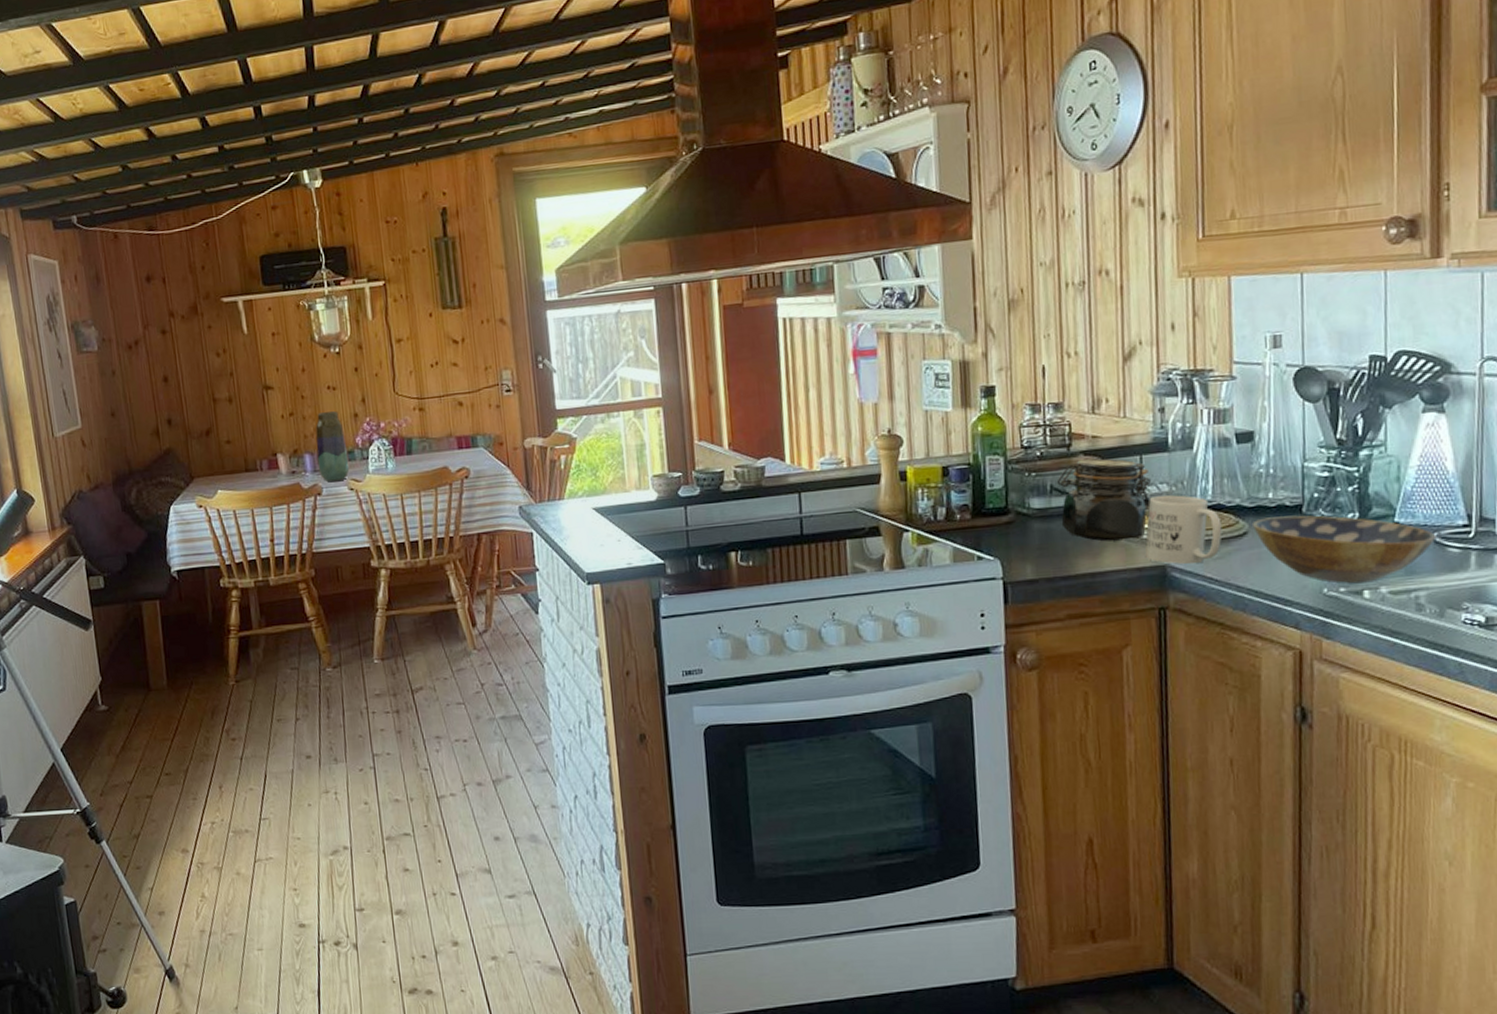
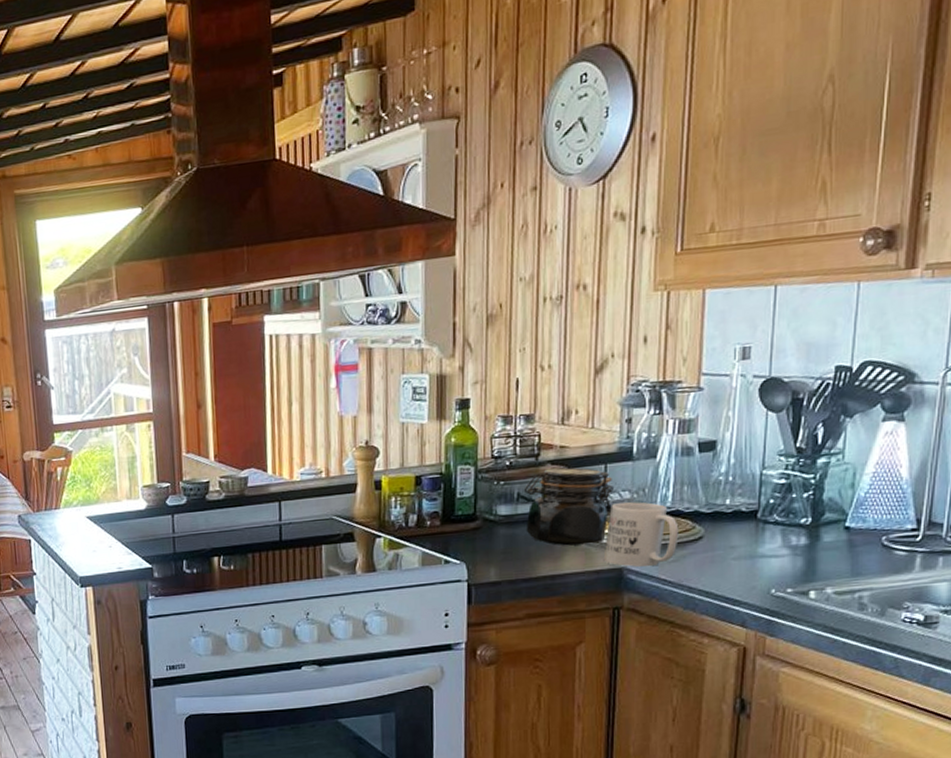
bowl: present [1253,515,1436,584] -> none [709,520,885,585]

